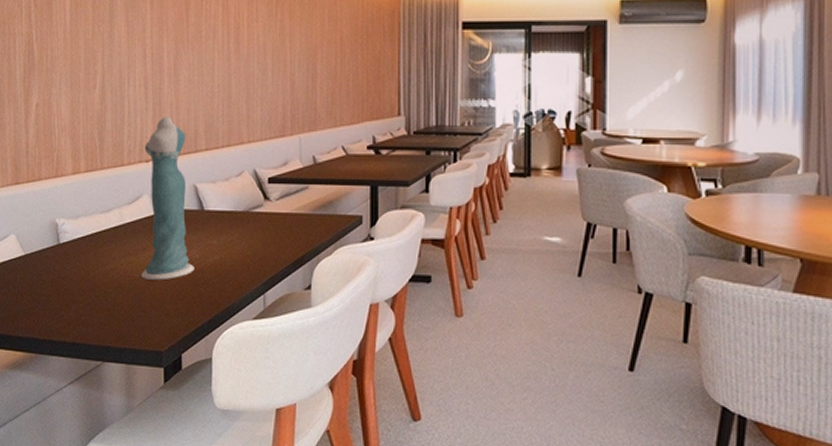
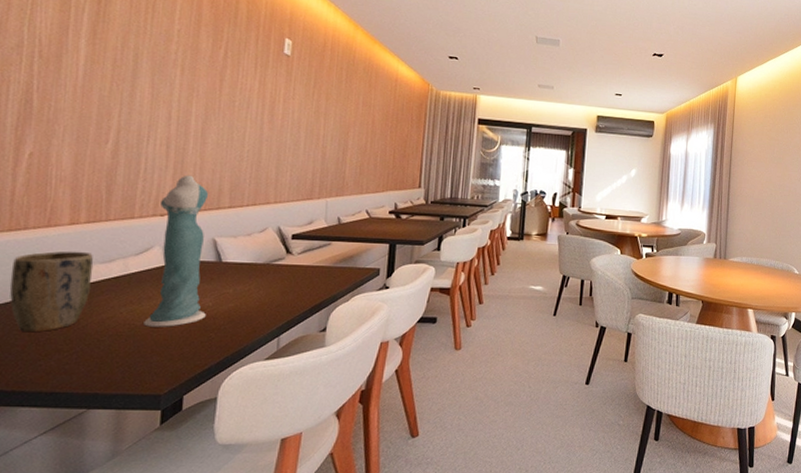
plant pot: none [32,201,95,283] -> present [9,251,94,333]

